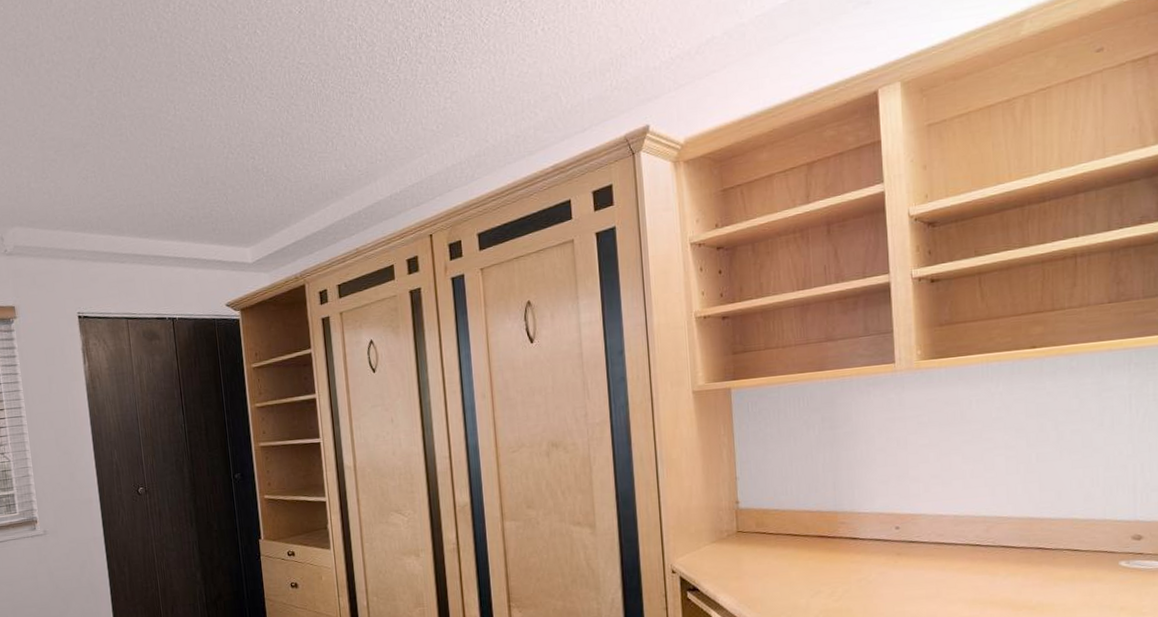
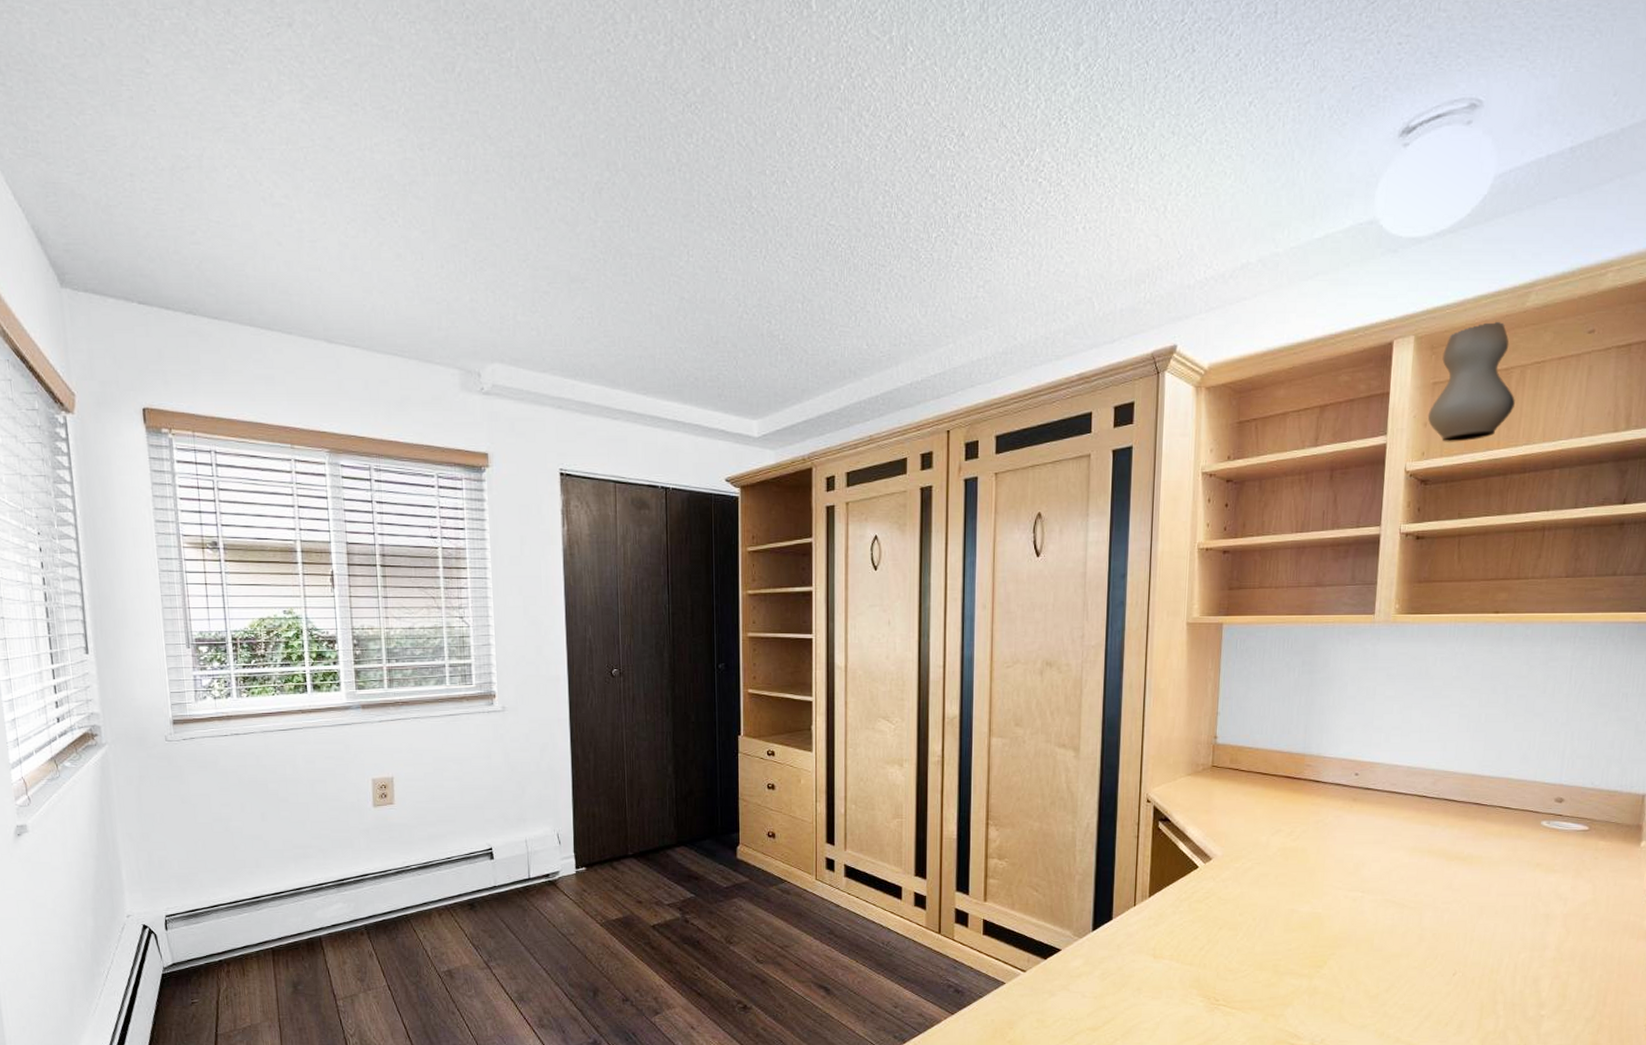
vase: none [926,54,1023,182] -> present [1427,321,1515,442]

